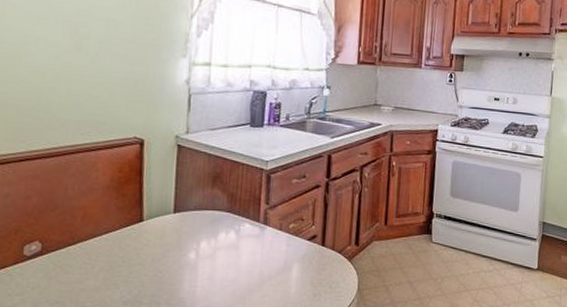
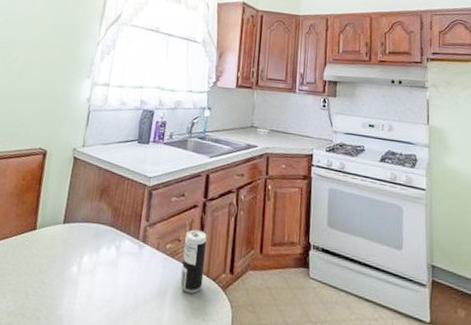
beverage can: none [306,208,331,266] -> present [180,229,207,293]

